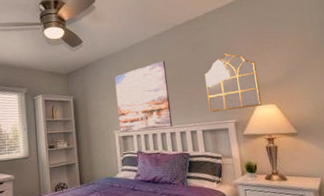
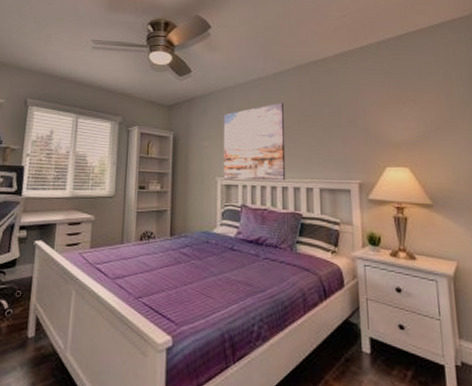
mirror: present [204,52,262,112] -> none [328,101,393,169]

